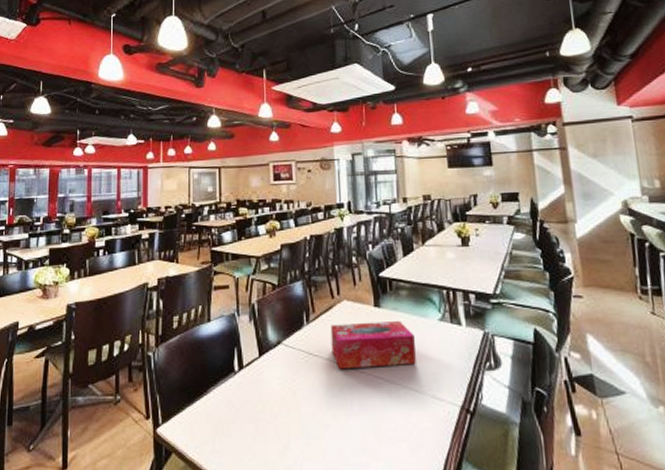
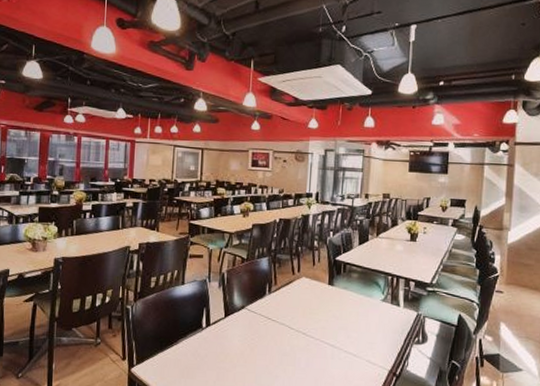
tissue box: present [330,321,416,369] -> none [287,296,359,335]

